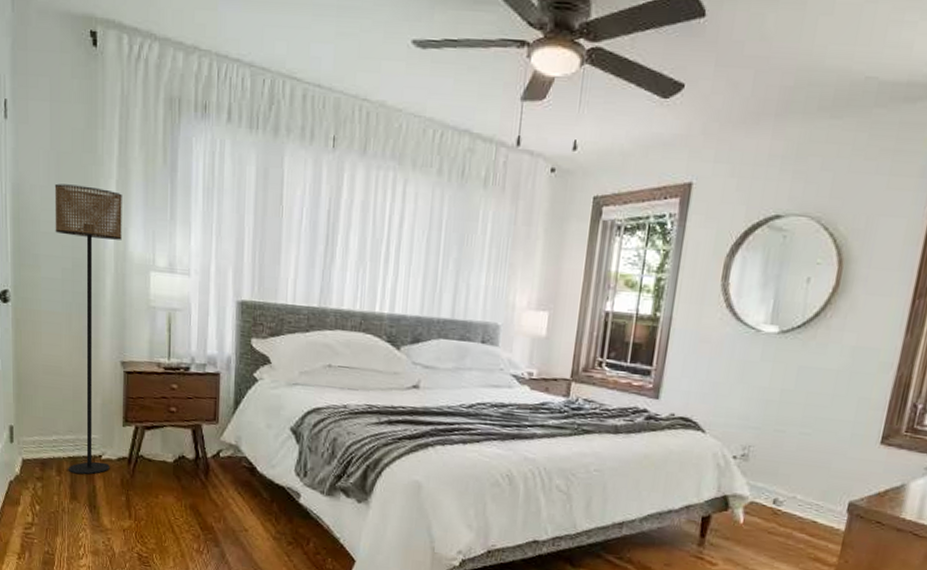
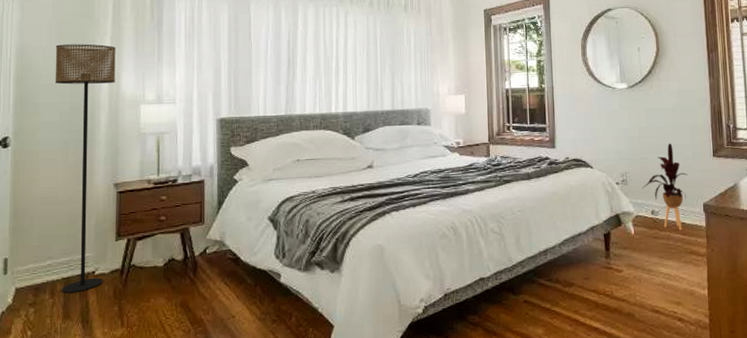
house plant: none [768,416,837,531] -> present [642,143,688,231]

